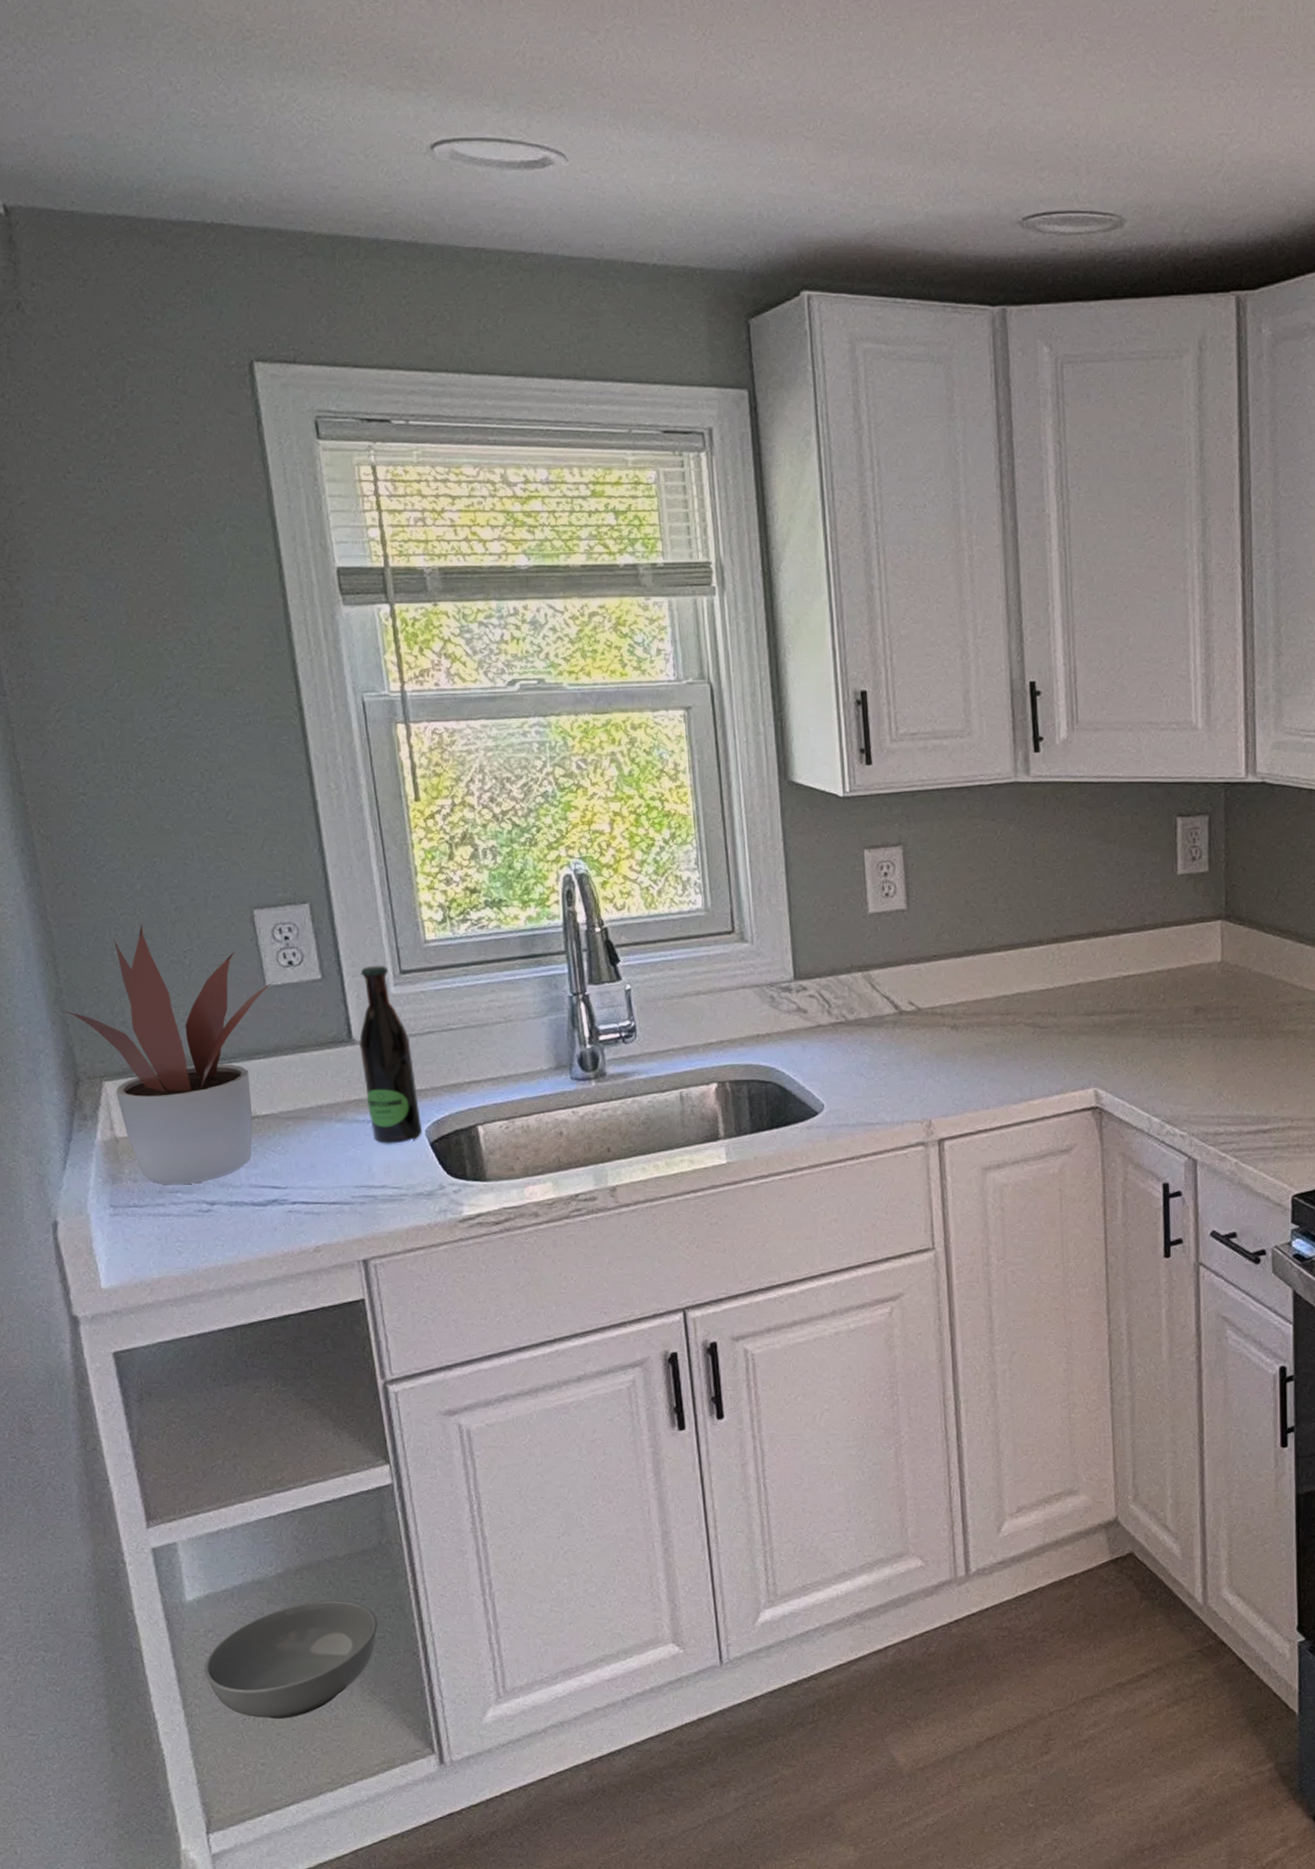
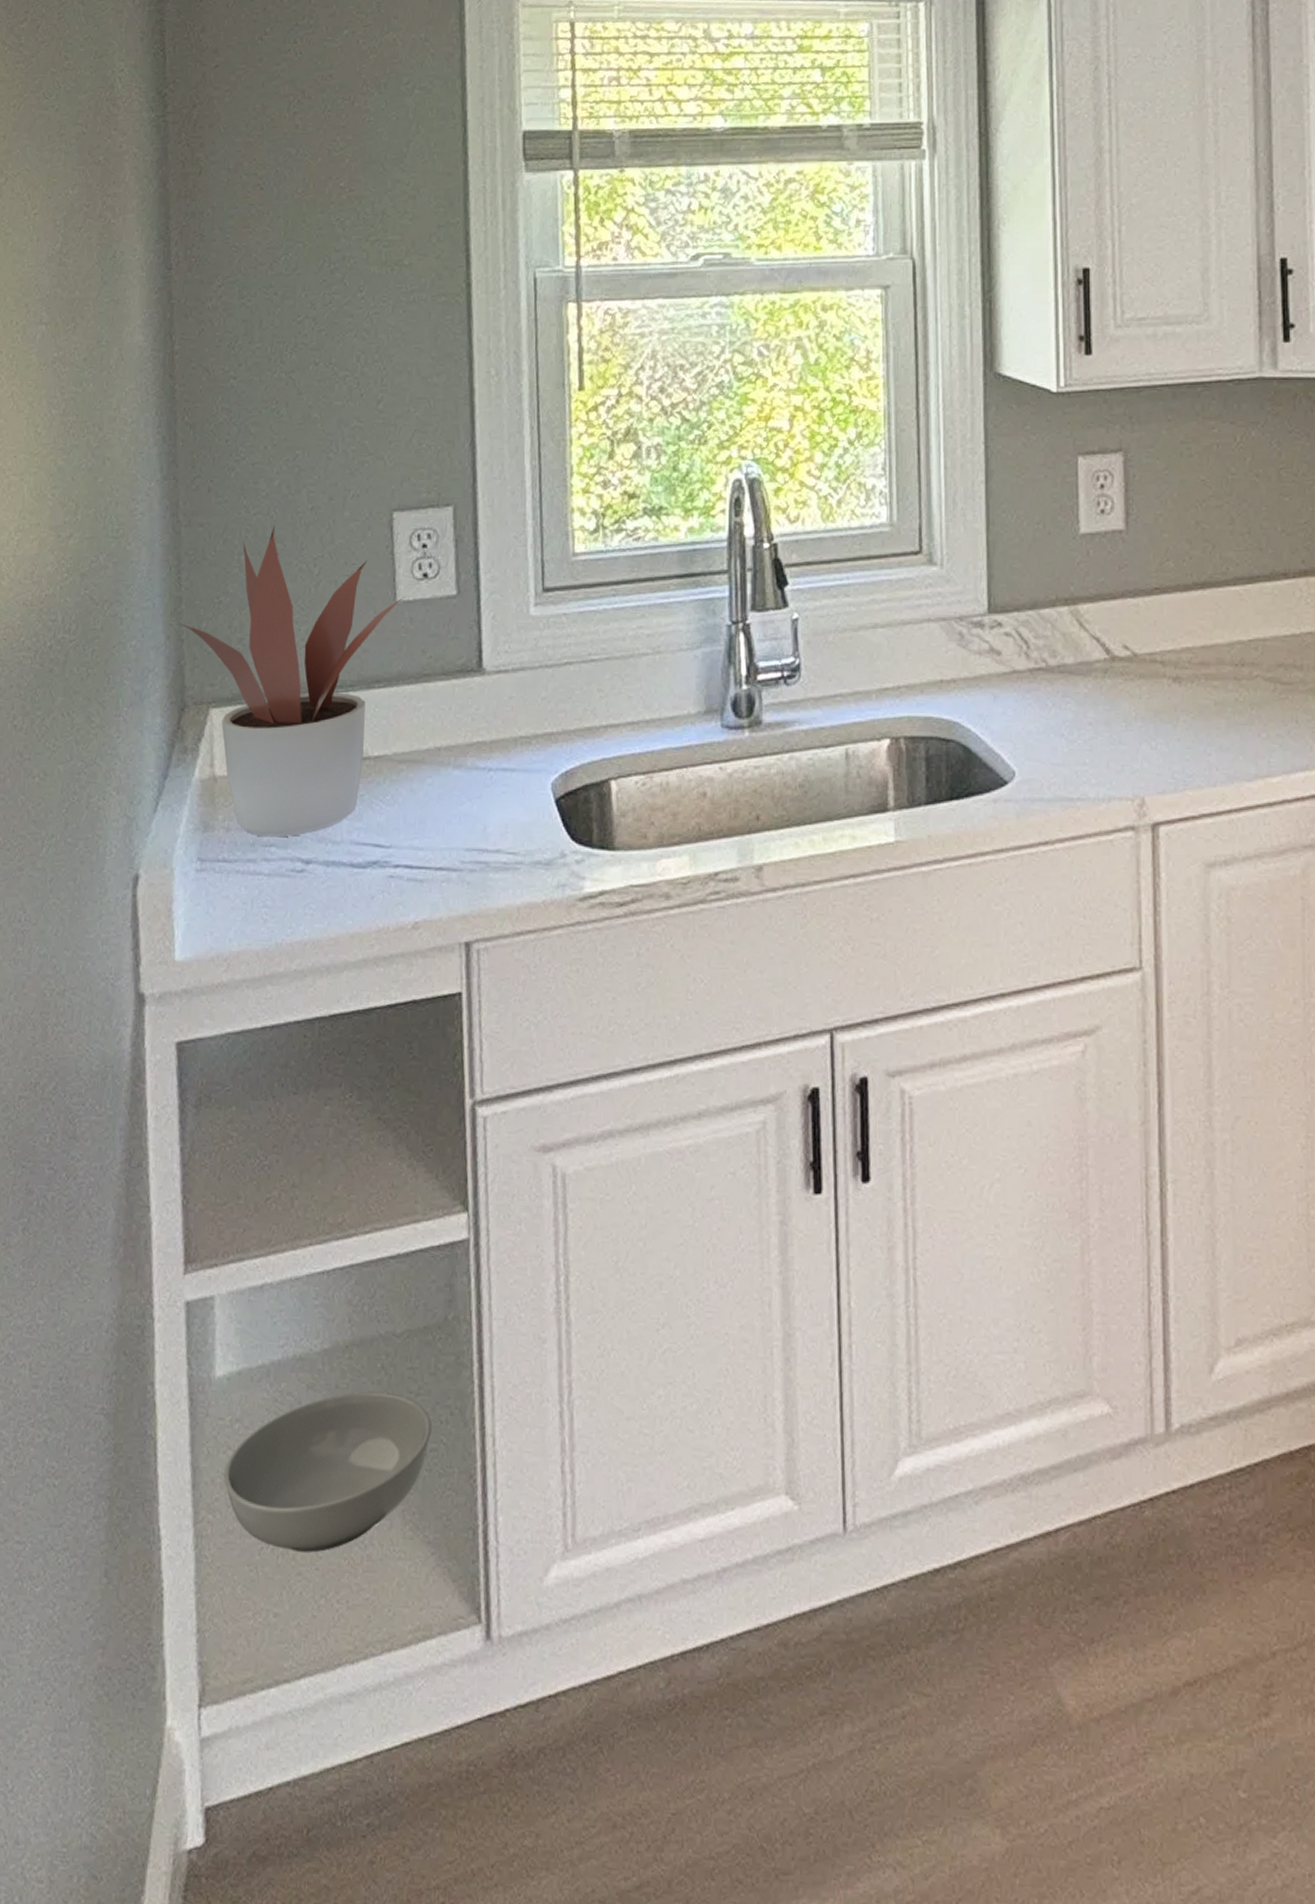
bottle: present [359,965,422,1145] -> none [488,581,548,800]

